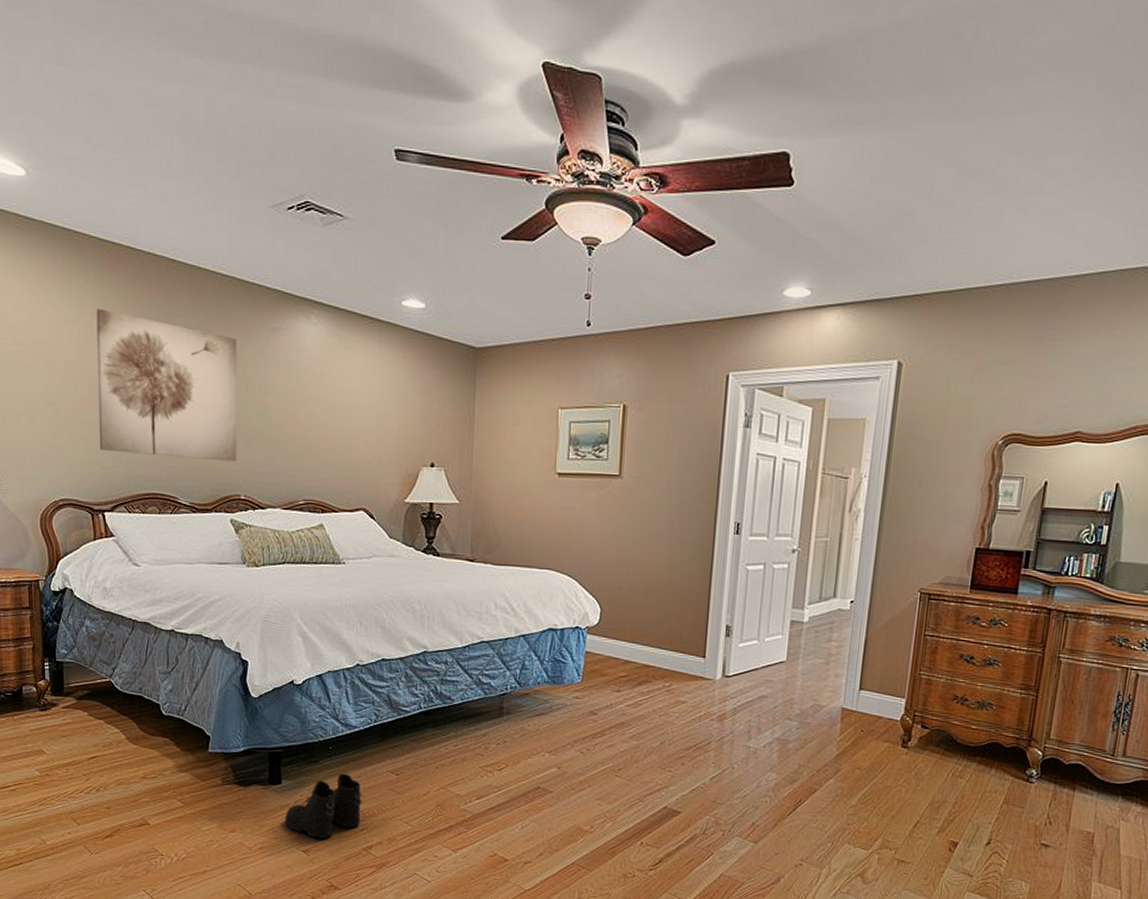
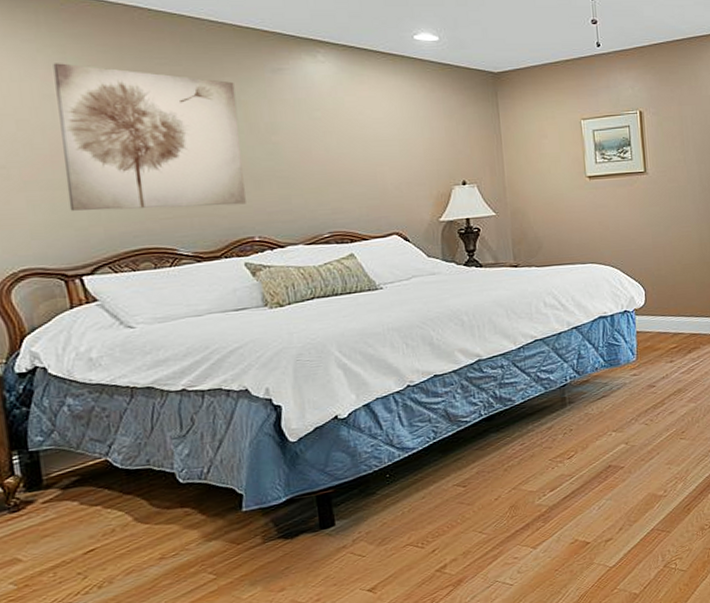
boots: present [284,773,362,839] -> none [342,498,430,573]

